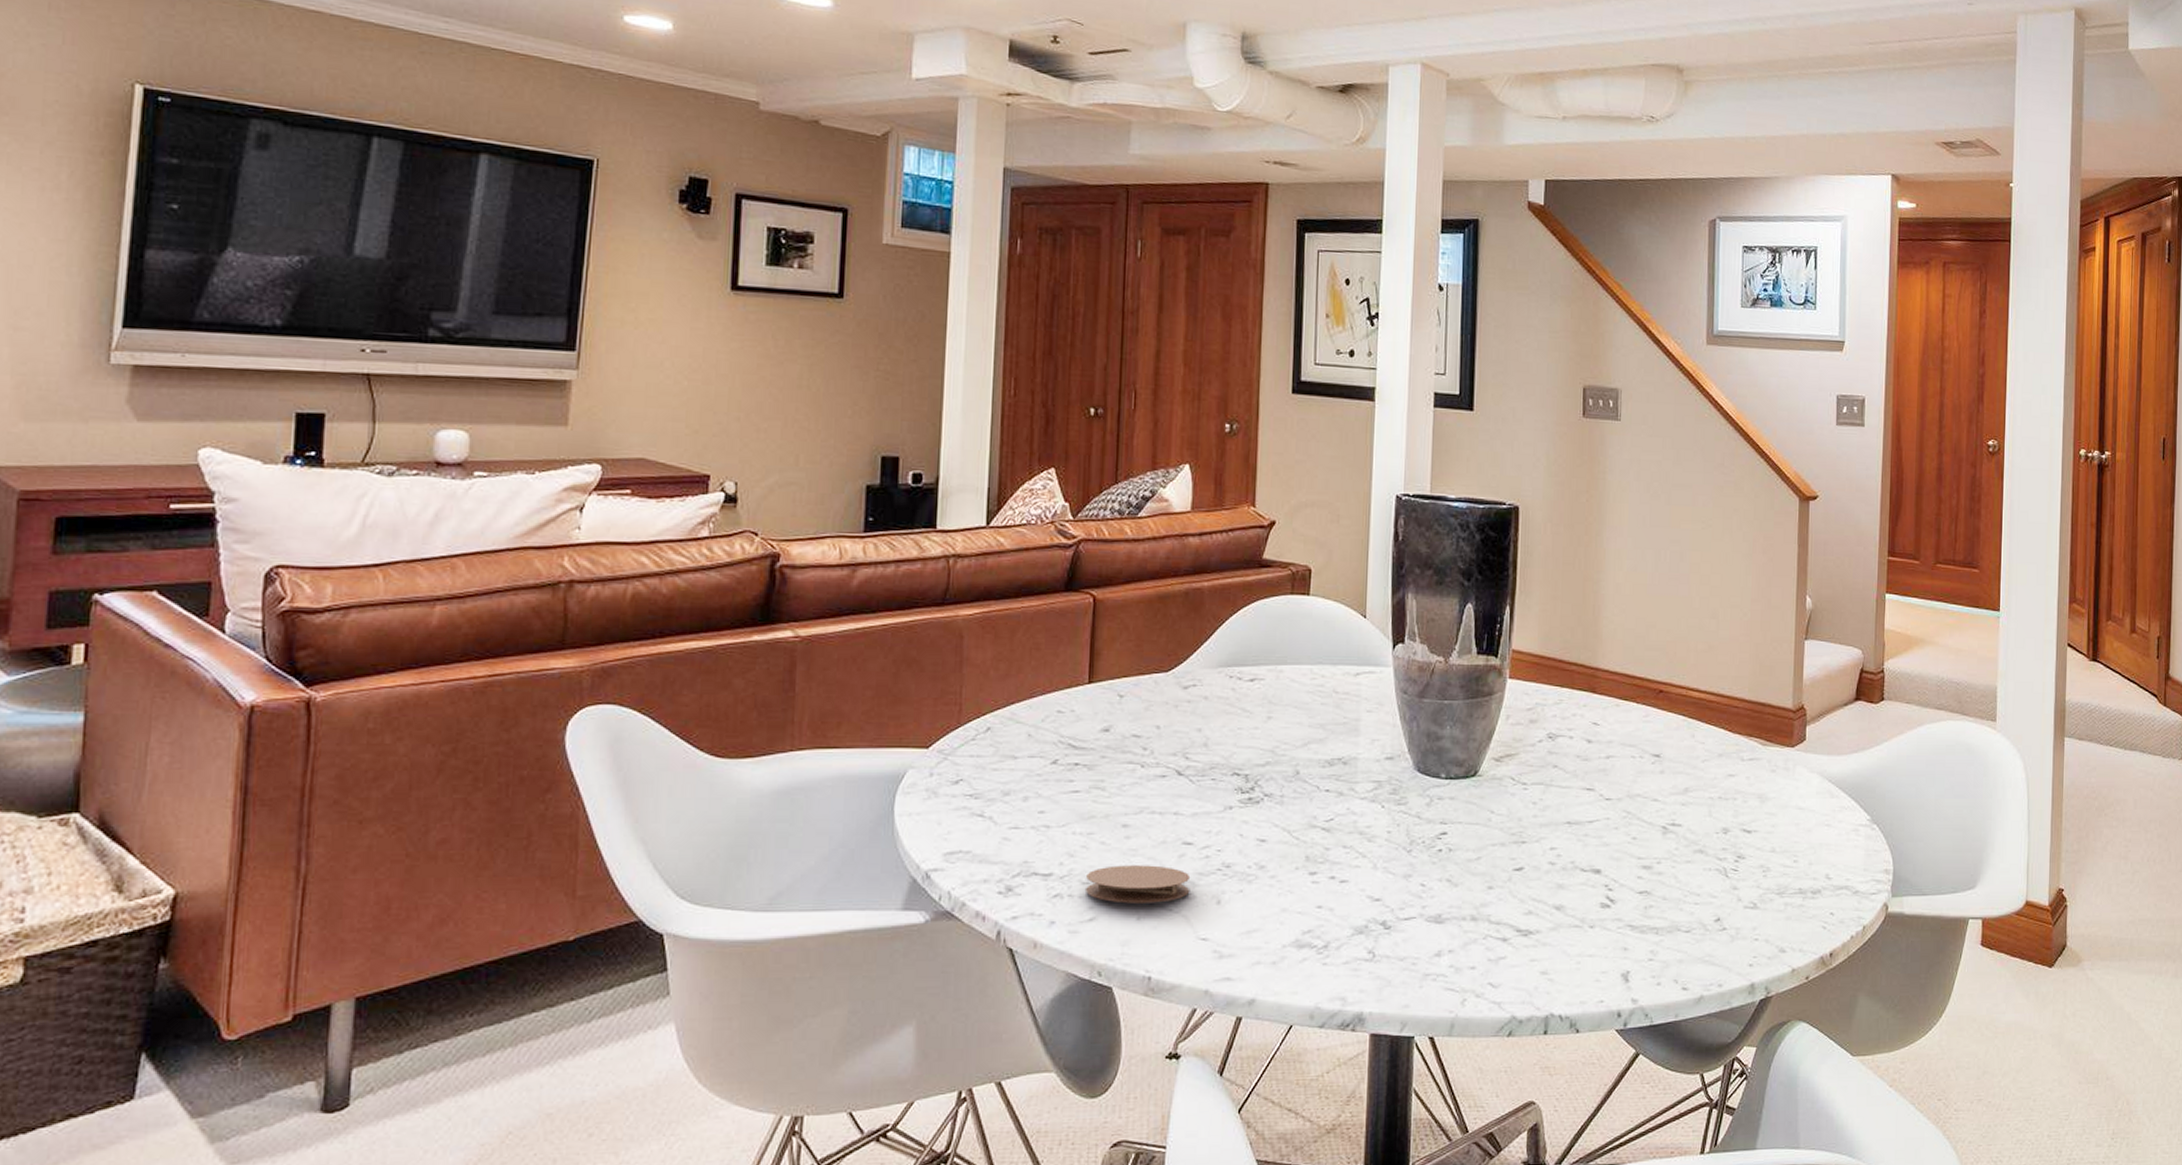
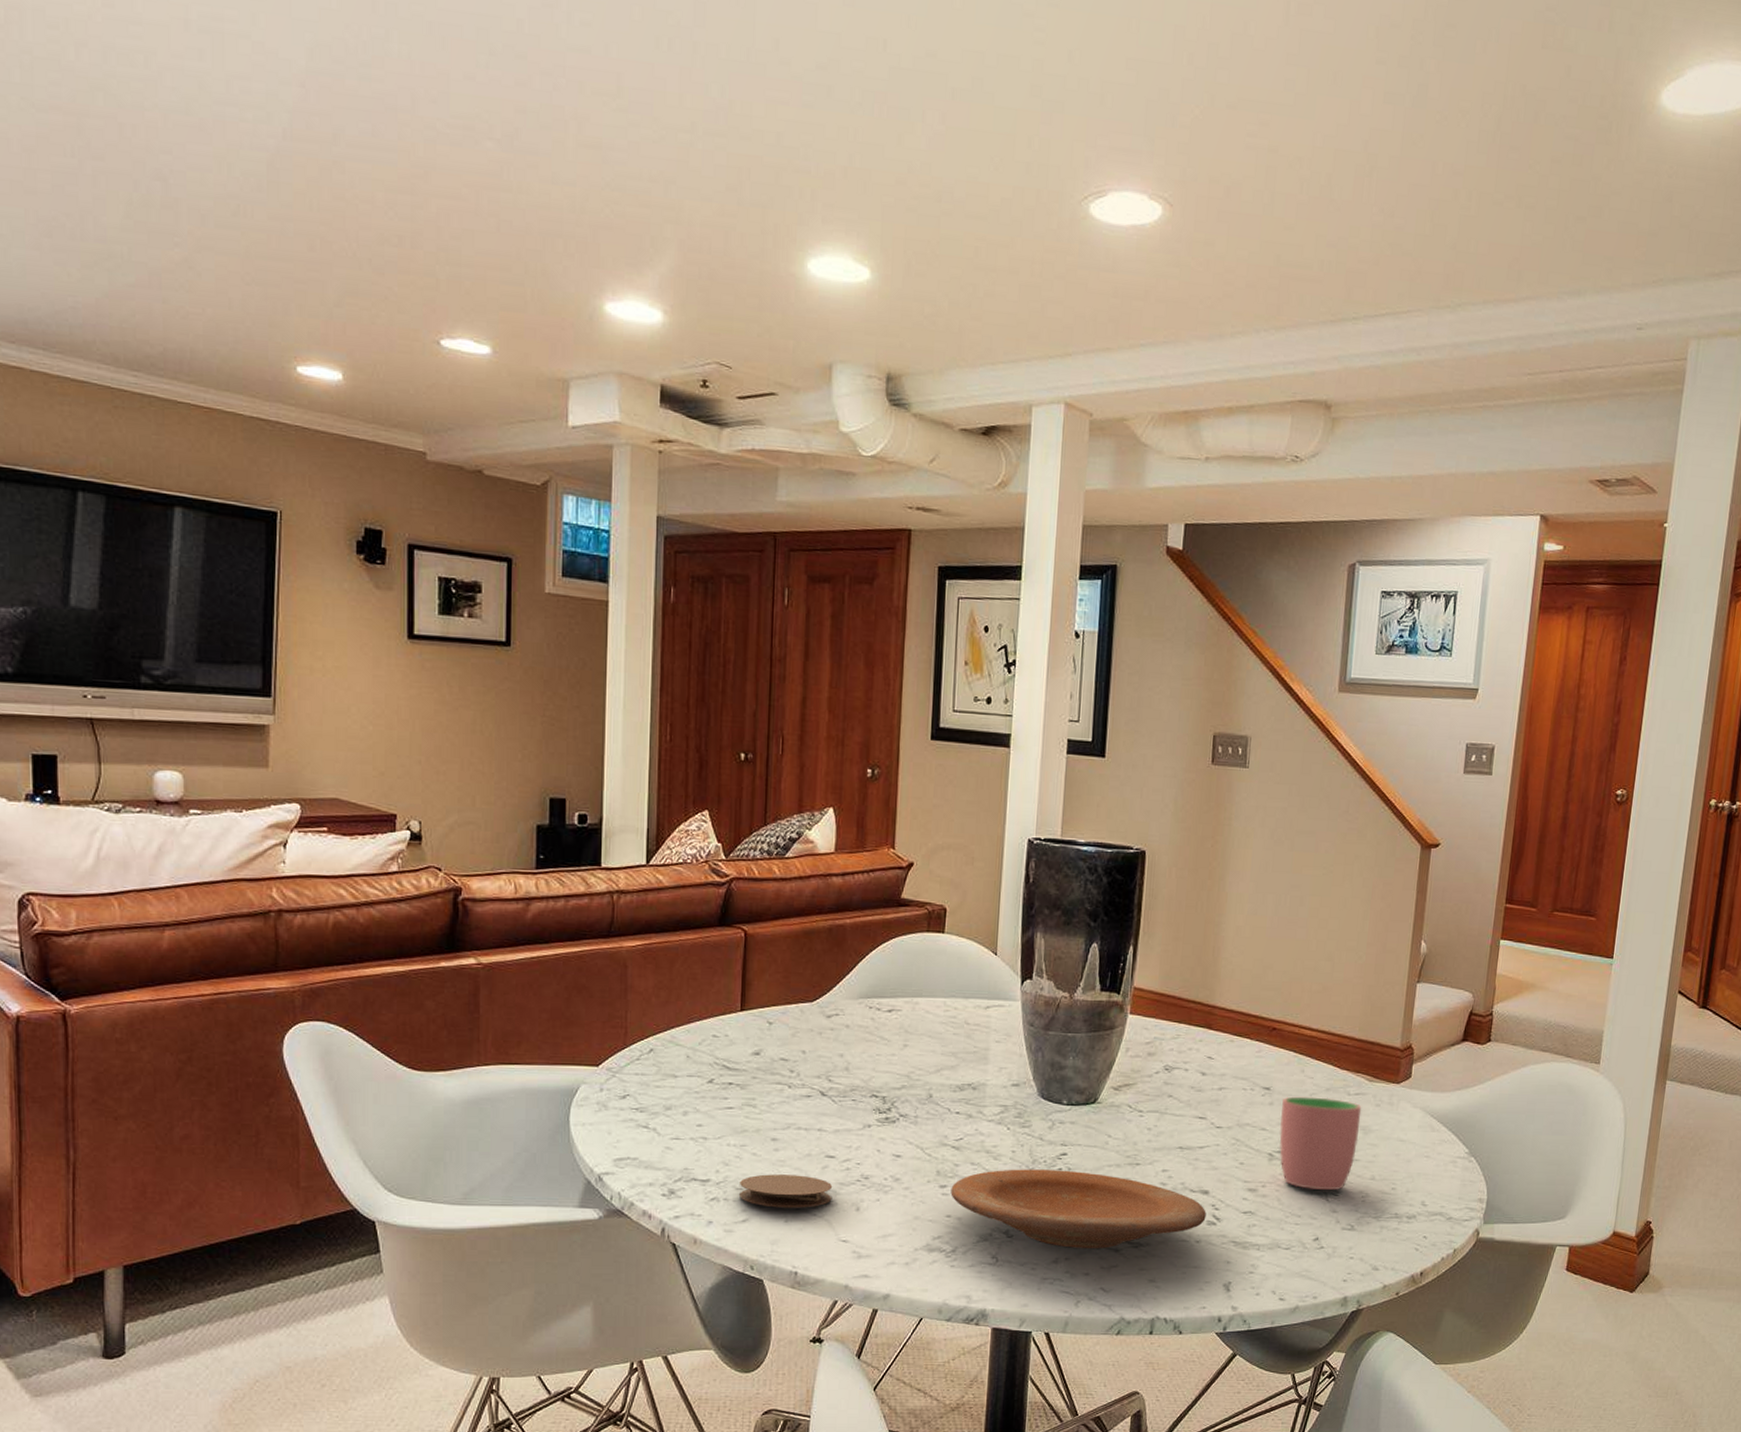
plate: none [1321,851,1599,940] -> present [950,1169,1206,1249]
cup: none [1673,763,1757,865] -> present [1279,1096,1362,1190]

